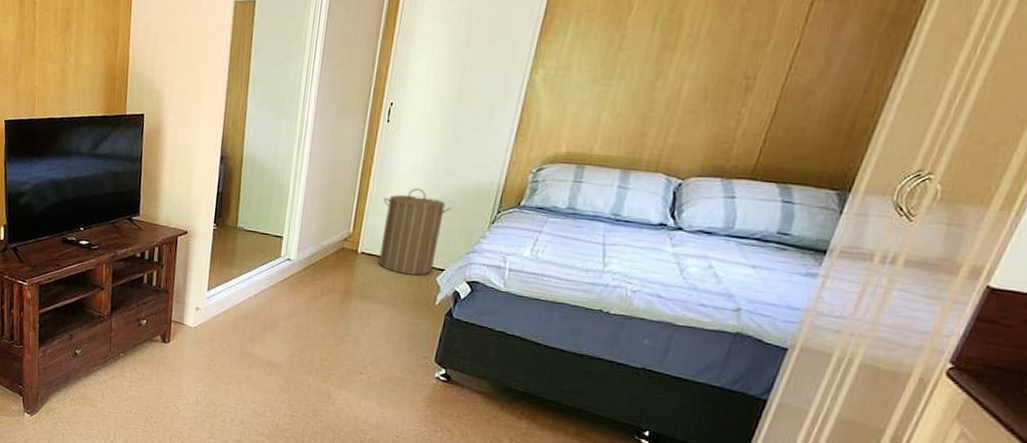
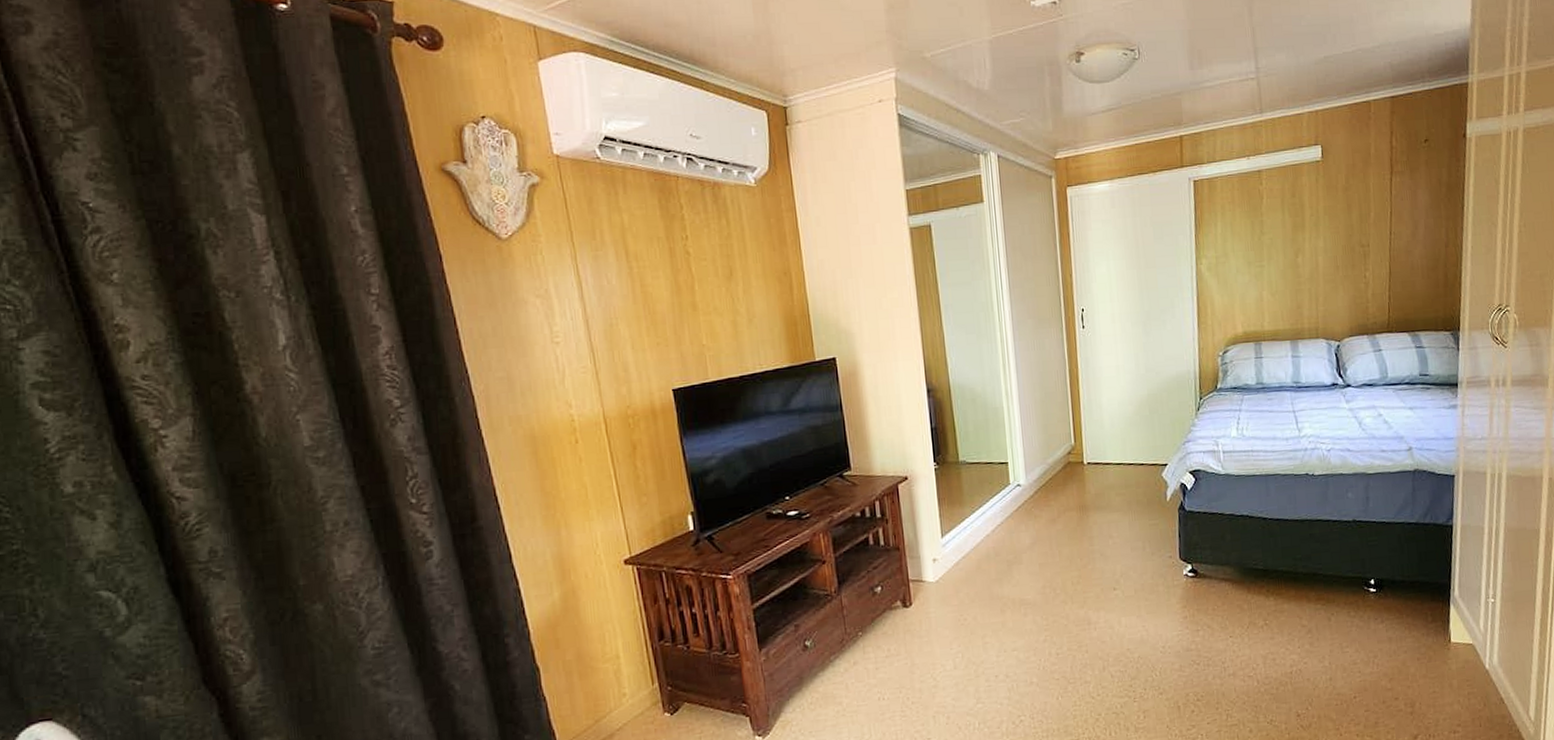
laundry hamper: present [378,188,452,276] -> none [1096,388,1160,477]

